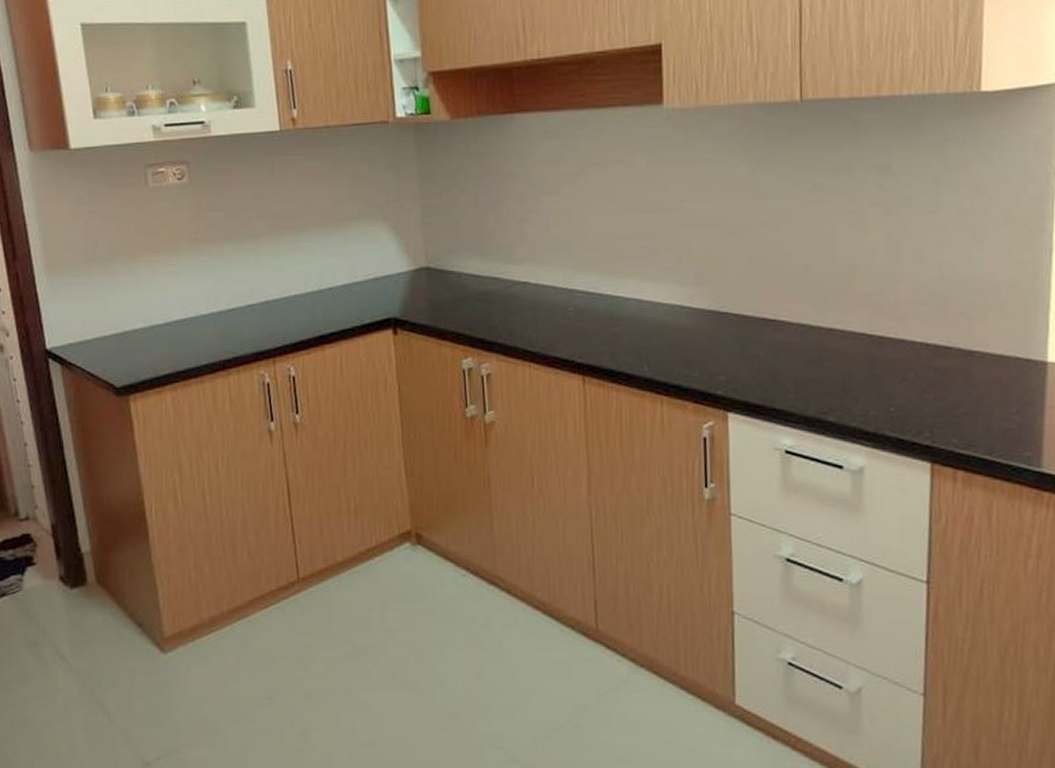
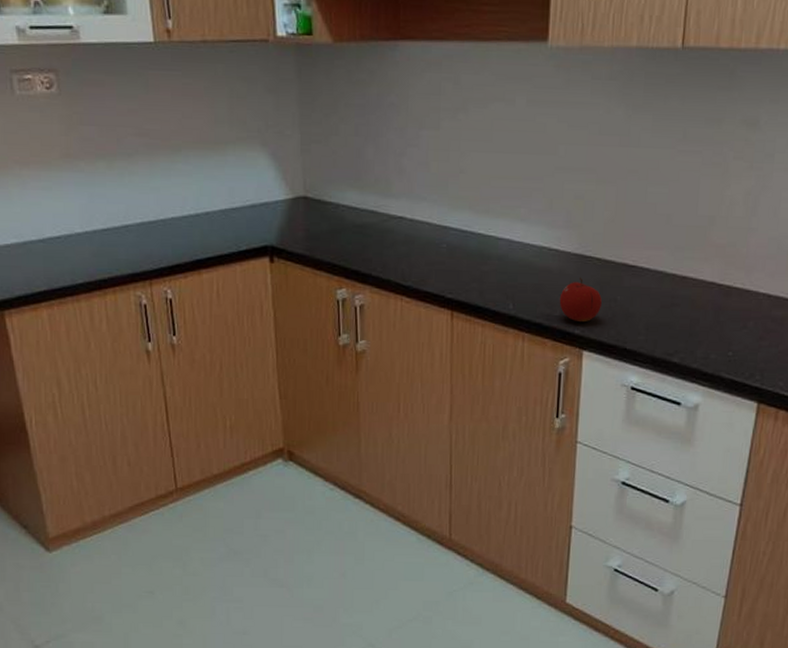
fruit: none [697,334,743,382] -> present [559,277,602,323]

